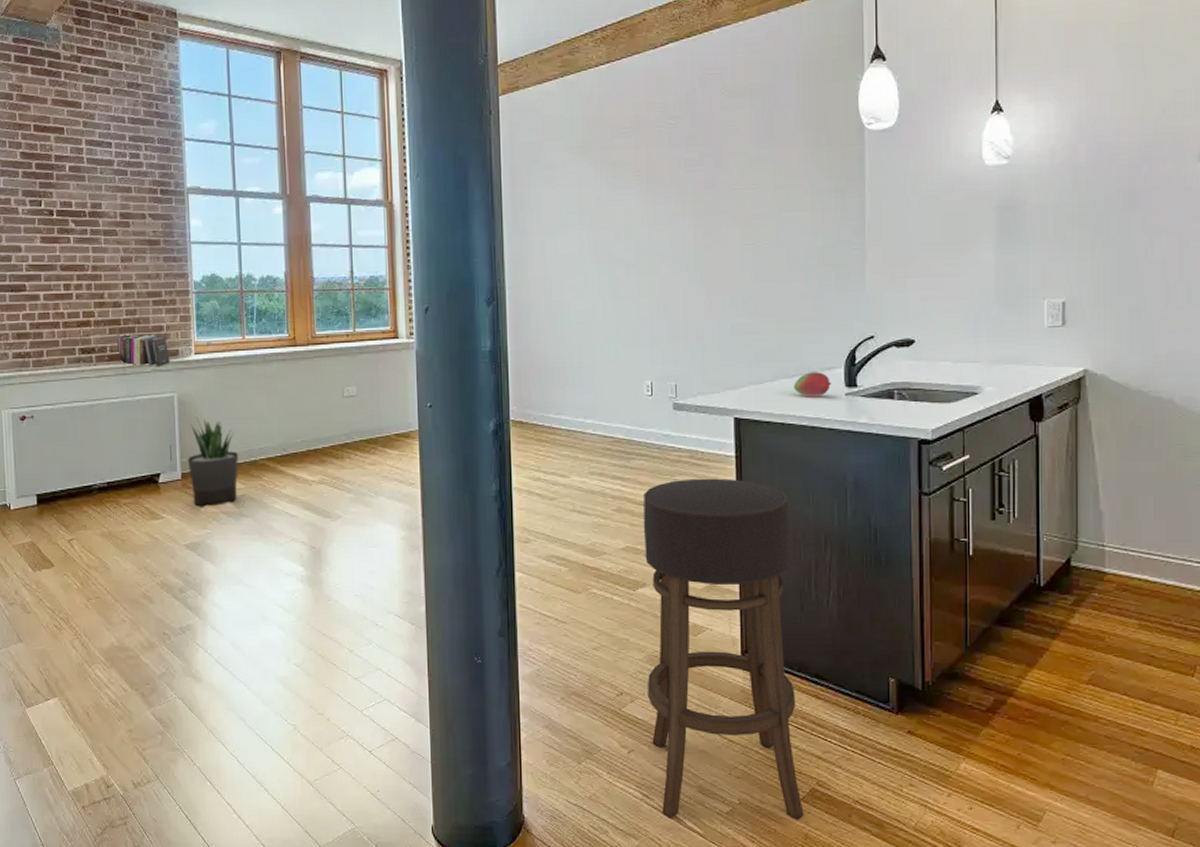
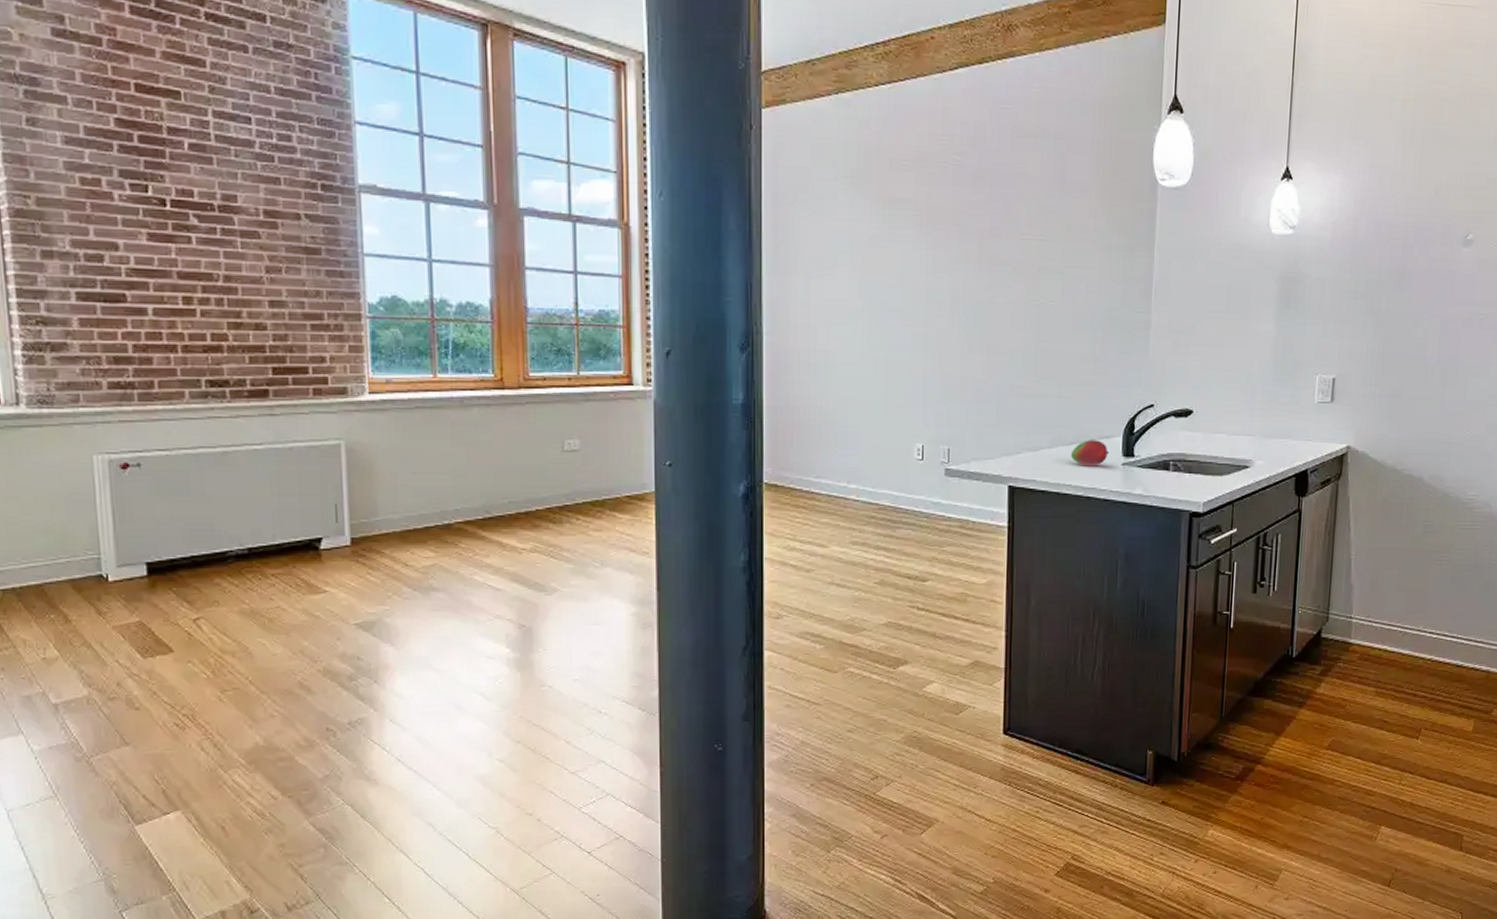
books: present [113,332,170,367] -> none [255,362,335,408]
planter: present [187,416,239,507] -> none [359,470,428,579]
bar stool: present [643,478,804,820] -> none [903,550,1060,902]

